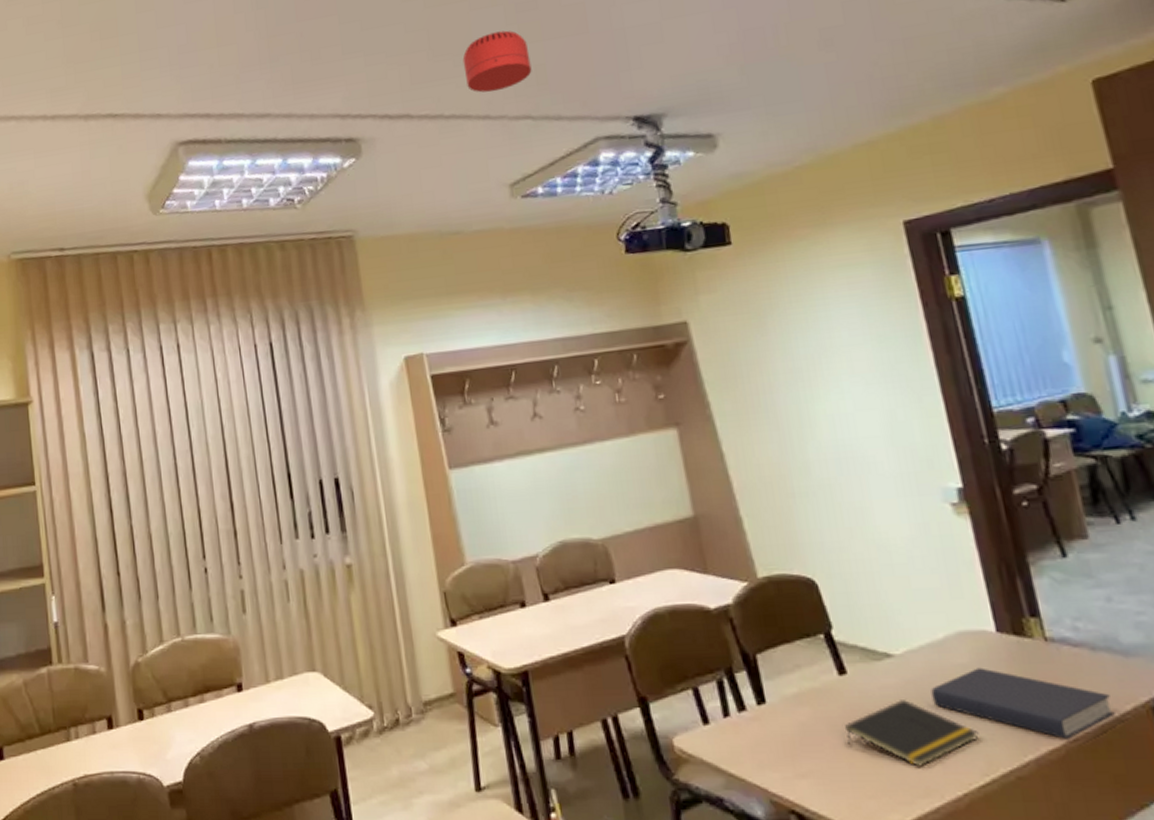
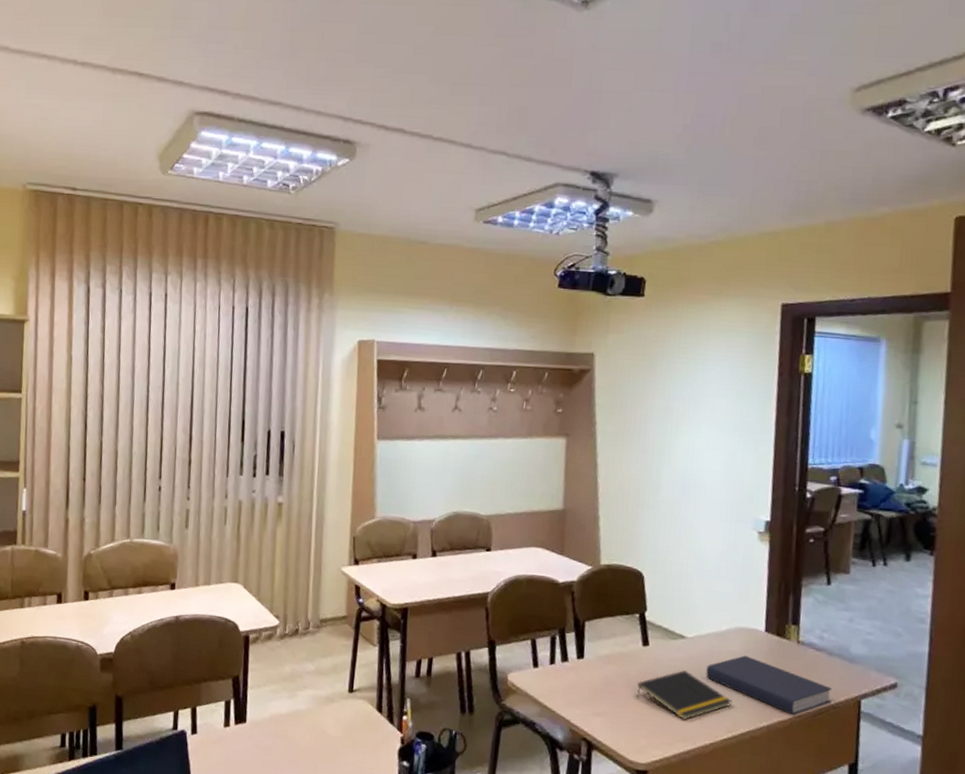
smoke detector: present [462,30,532,93] -> none [458,70,517,125]

